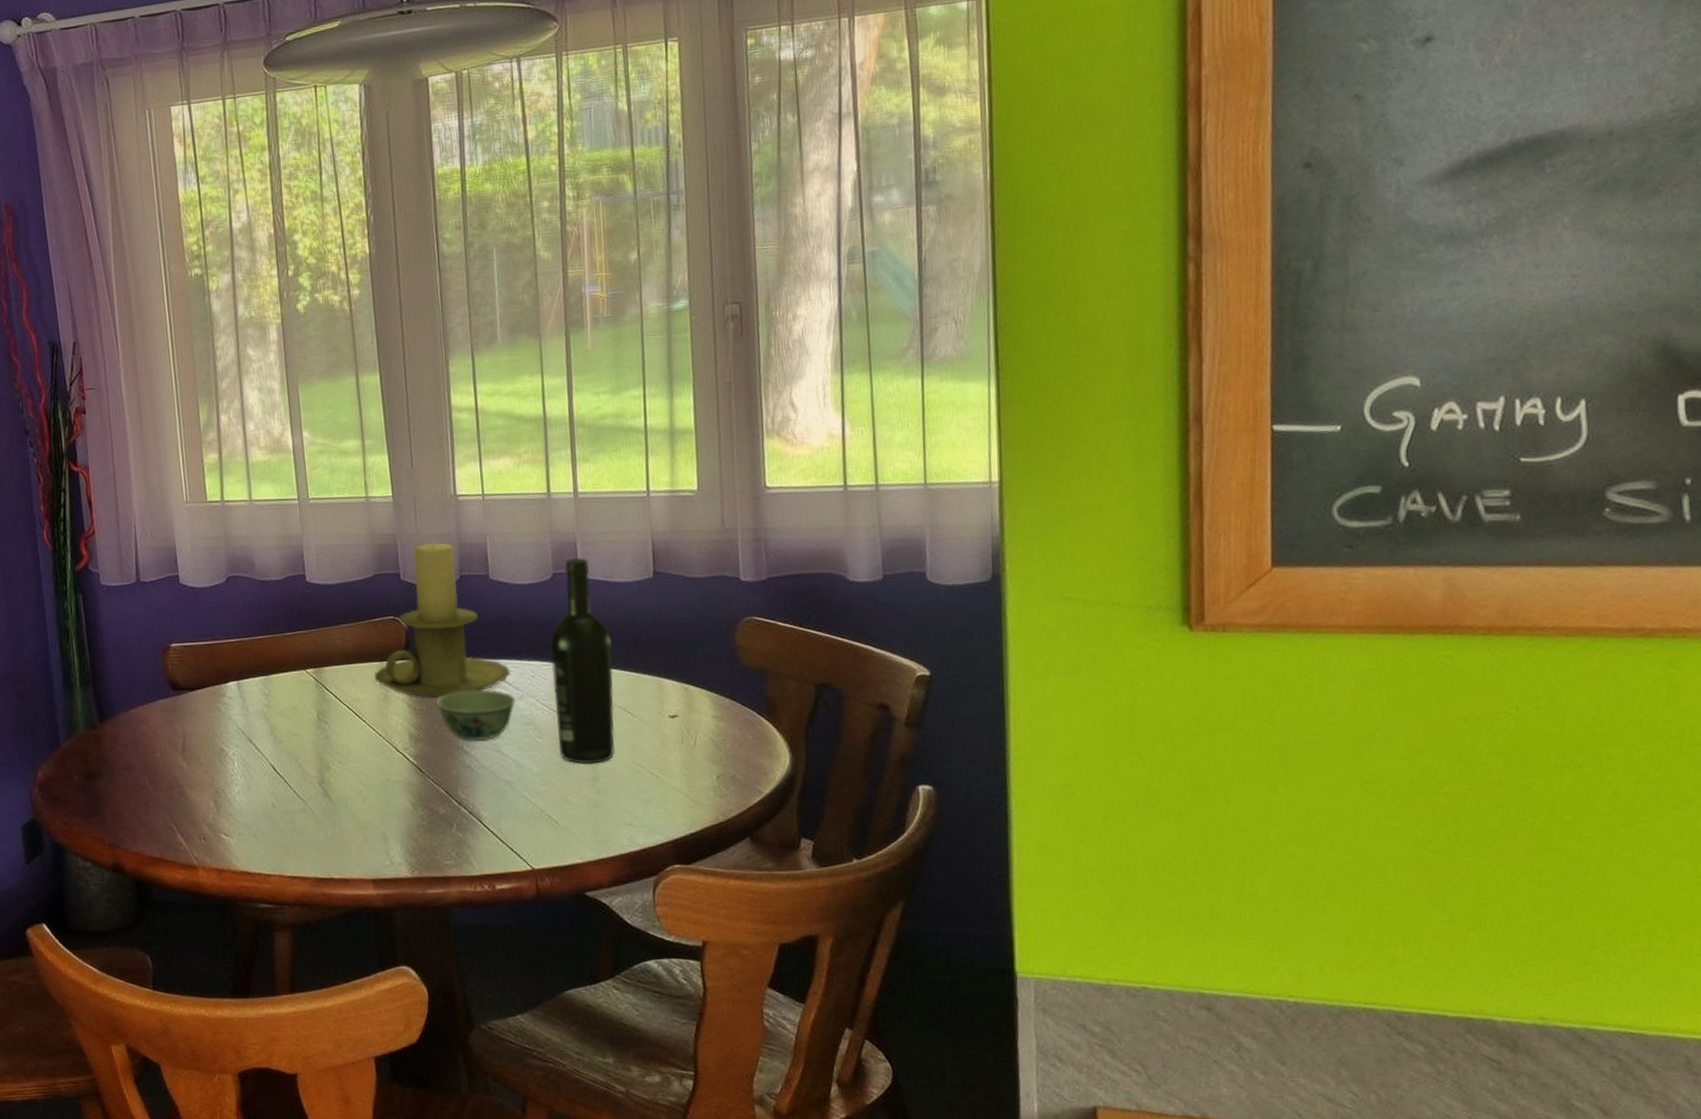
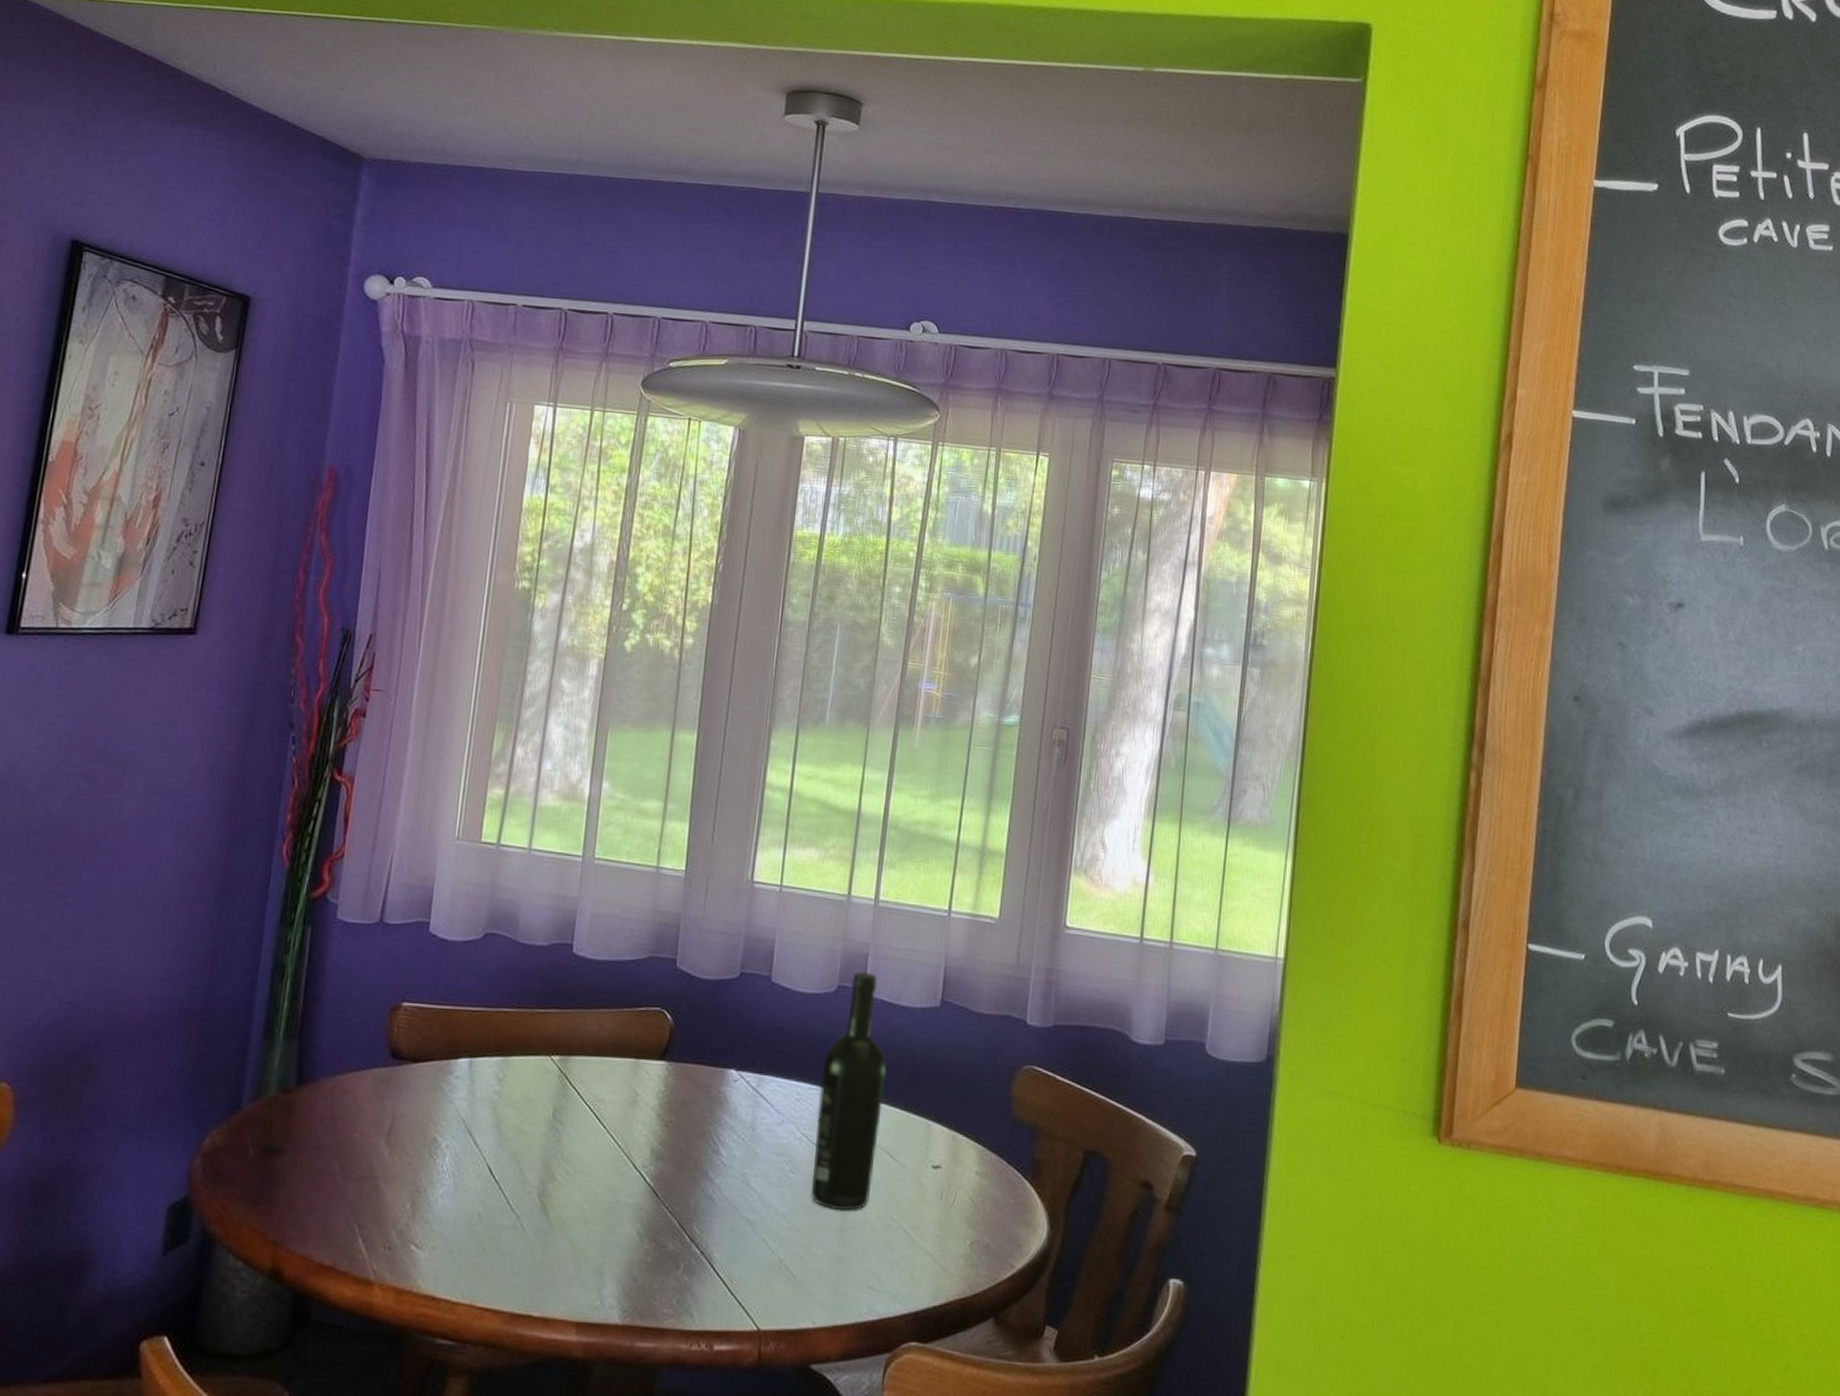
candle holder: present [375,542,511,698] -> none [626,929,776,1111]
bowl: present [437,689,515,741] -> none [689,1105,774,1168]

